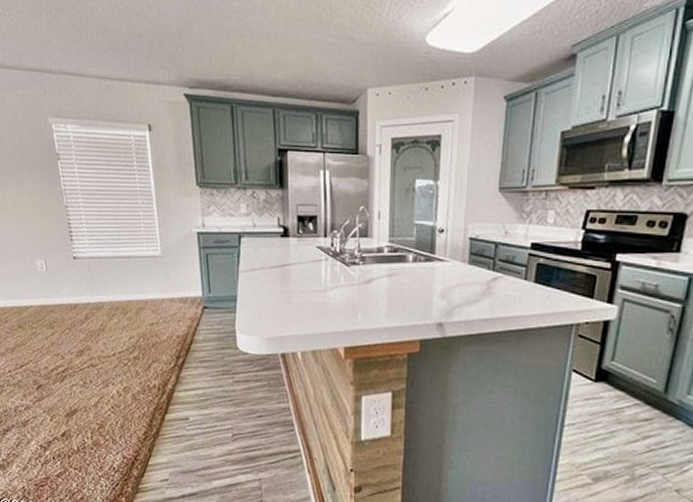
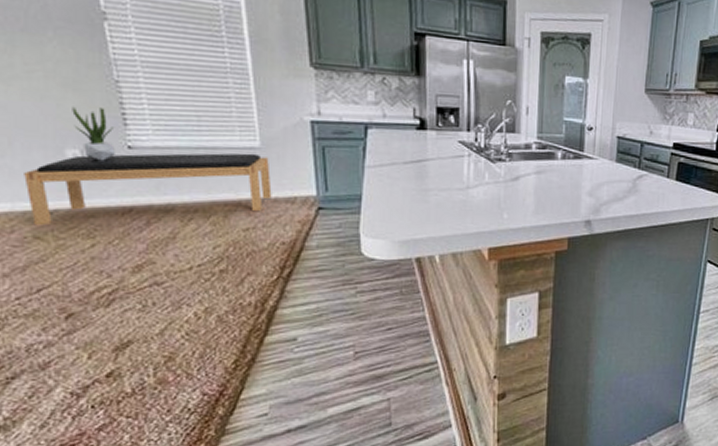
bench: none [12,261,170,318] -> present [24,153,272,226]
potted plant: none [39,227,65,269] -> present [72,106,115,161]

